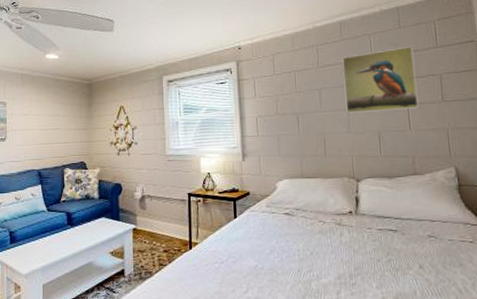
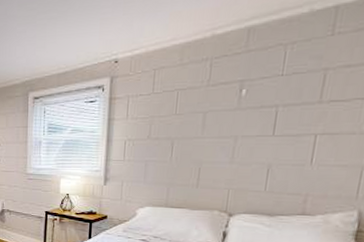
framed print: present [342,46,419,113] -> none [233,59,345,141]

